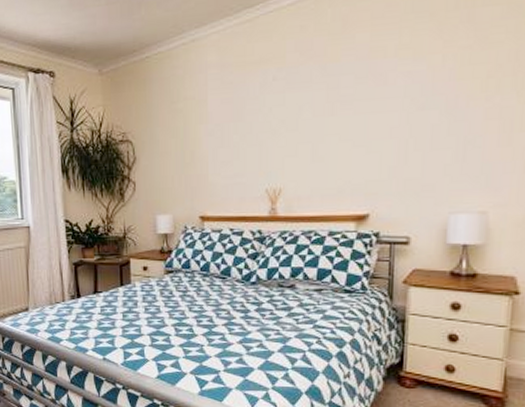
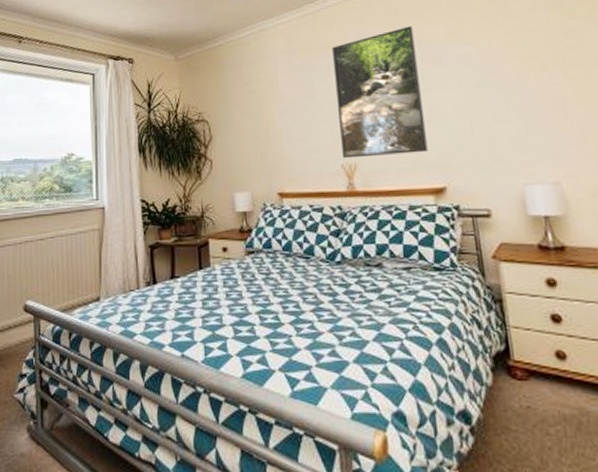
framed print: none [267,37,361,184] -> present [331,26,428,159]

